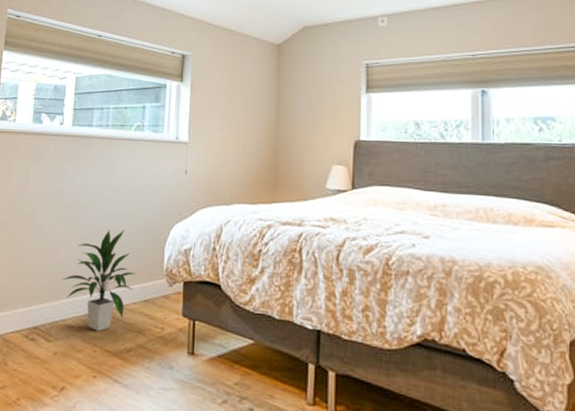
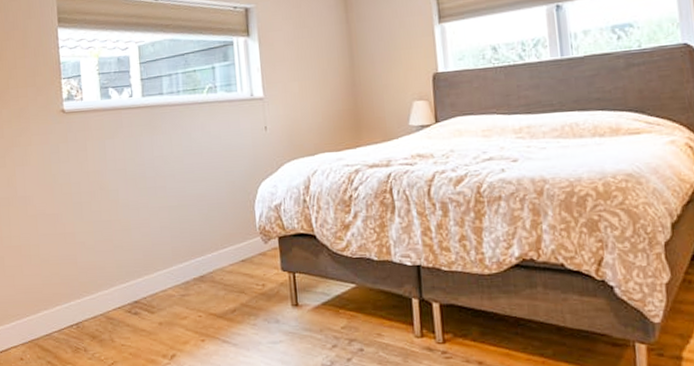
indoor plant: present [62,229,136,331] -> none [156,194,230,297]

